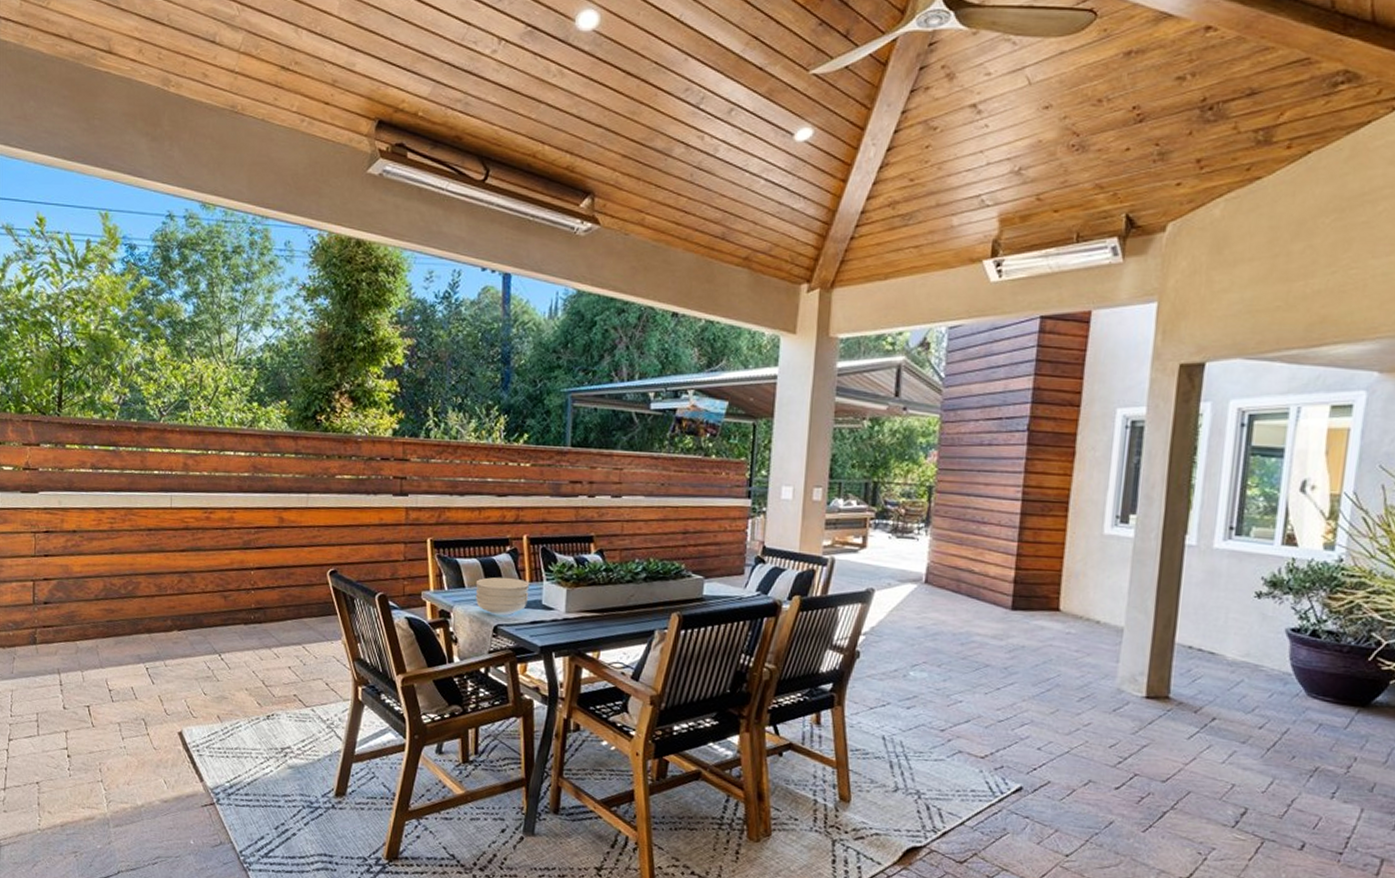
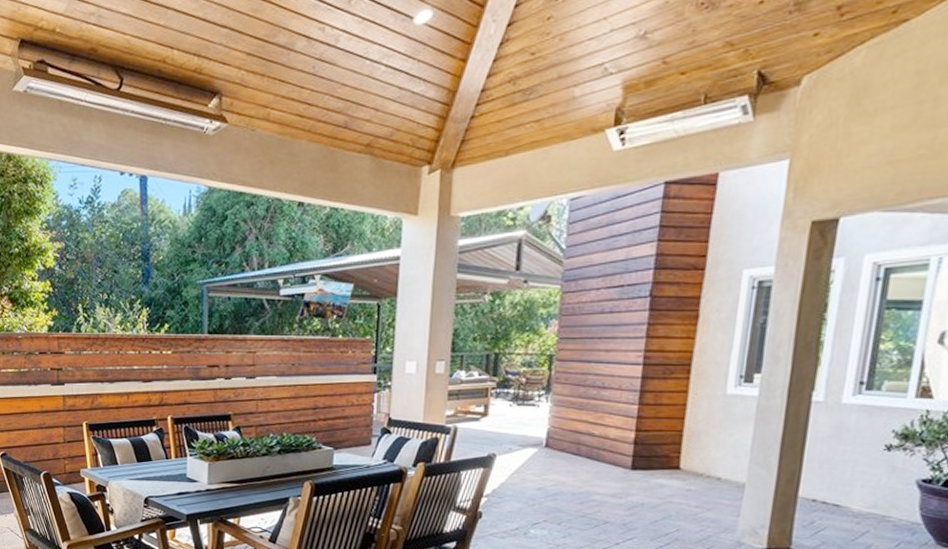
bowl: present [475,577,530,616] -> none [127,454,175,488]

